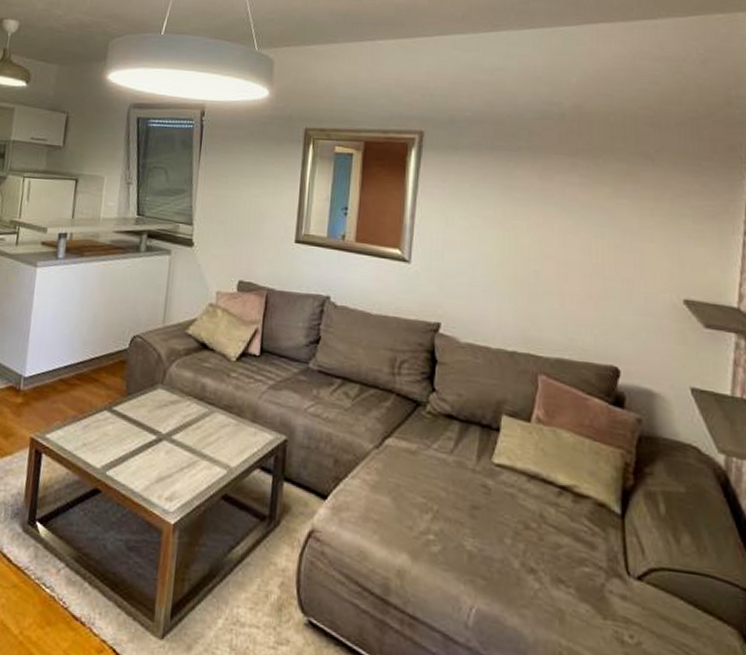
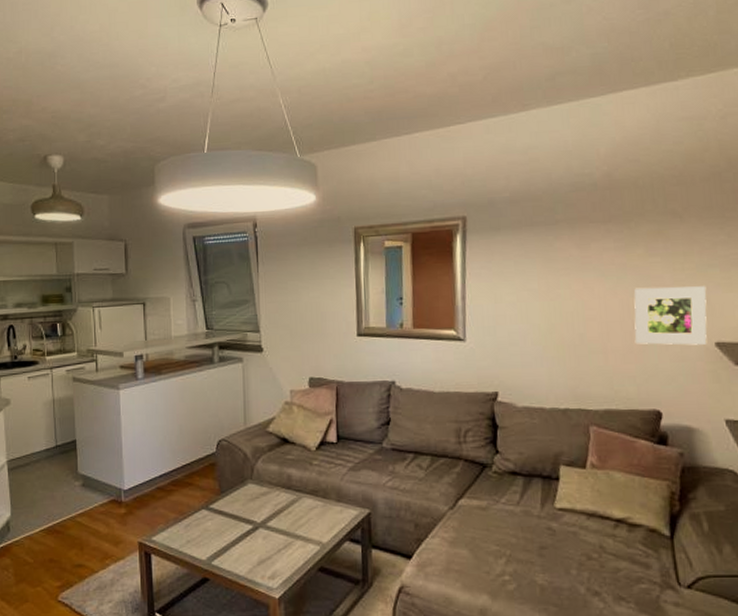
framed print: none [594,229,677,301] -> present [634,286,707,345]

